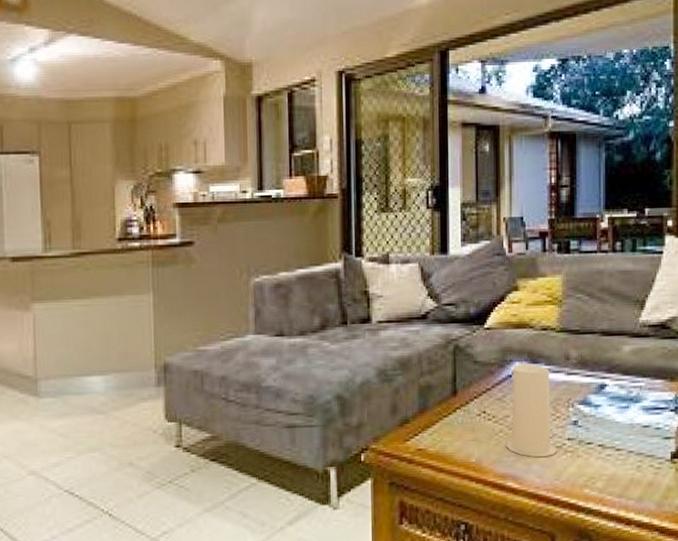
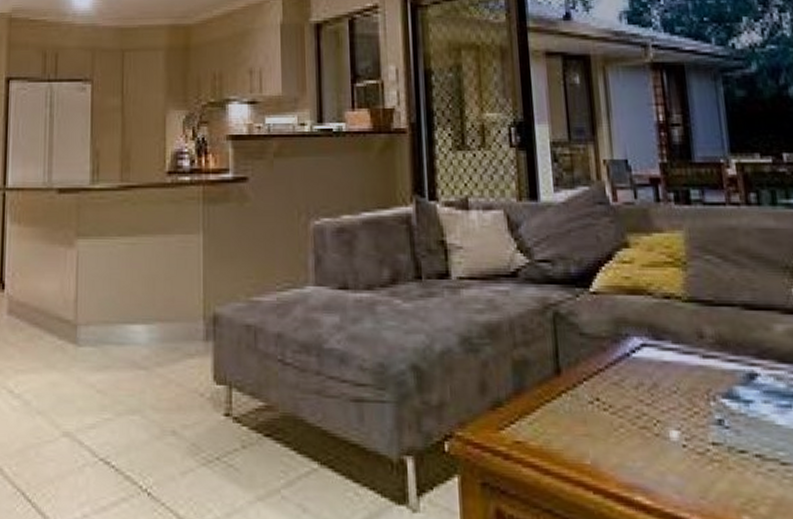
candle: present [506,364,558,458] -> none [629,340,700,466]

